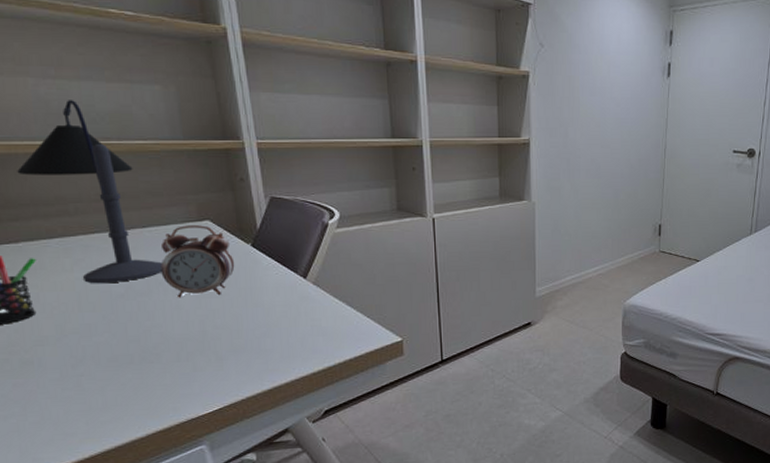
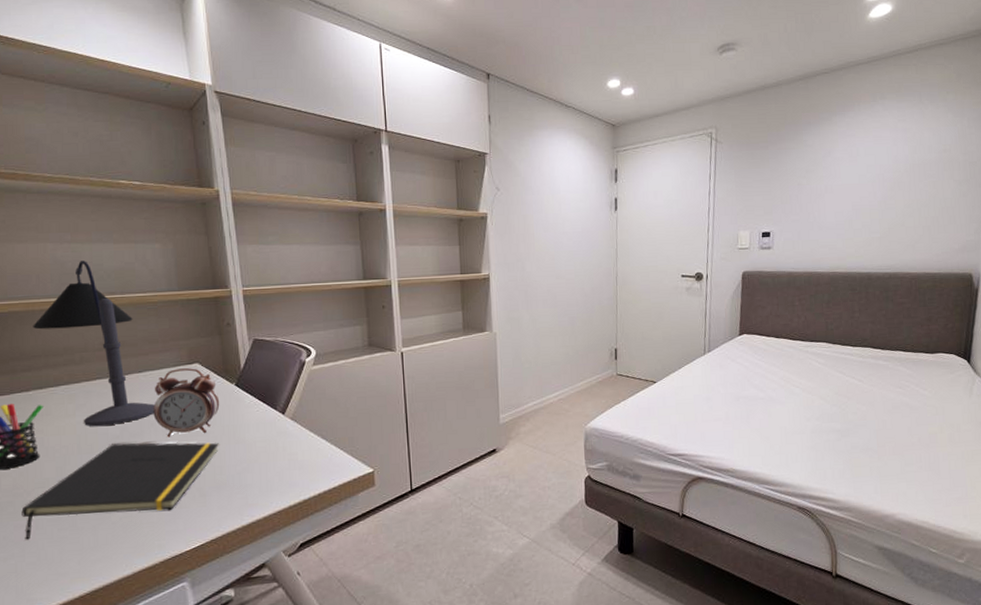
notepad: none [19,302,236,399] -> present [21,442,220,540]

